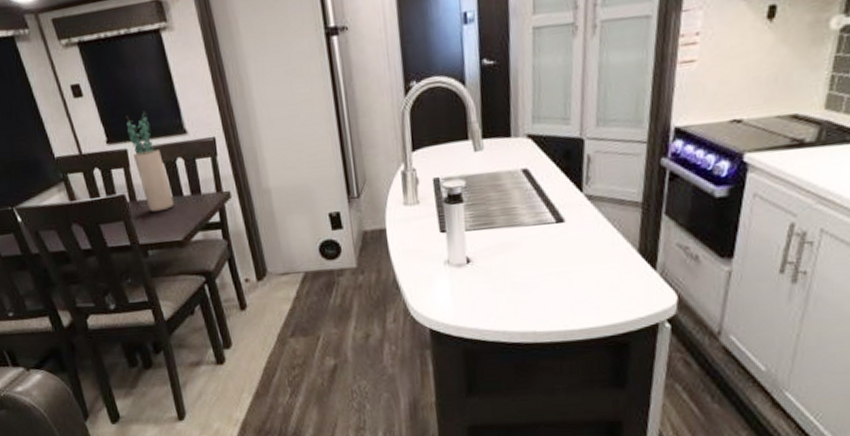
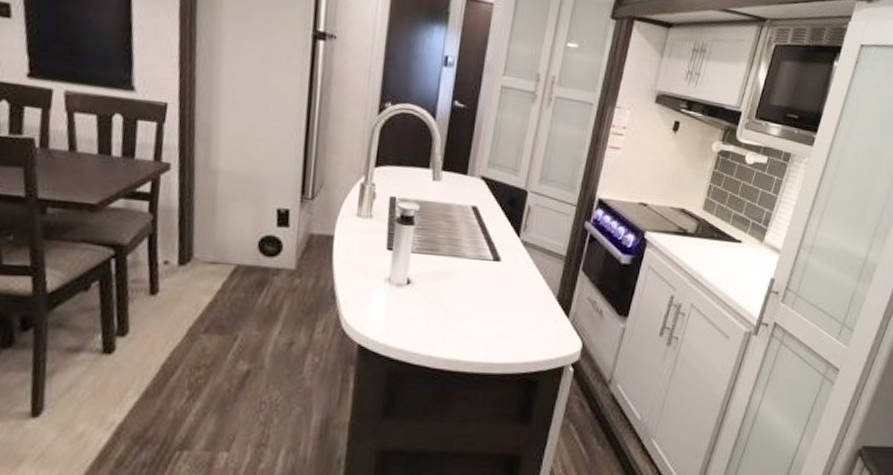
vase: present [125,111,175,213] -> none [59,53,98,168]

